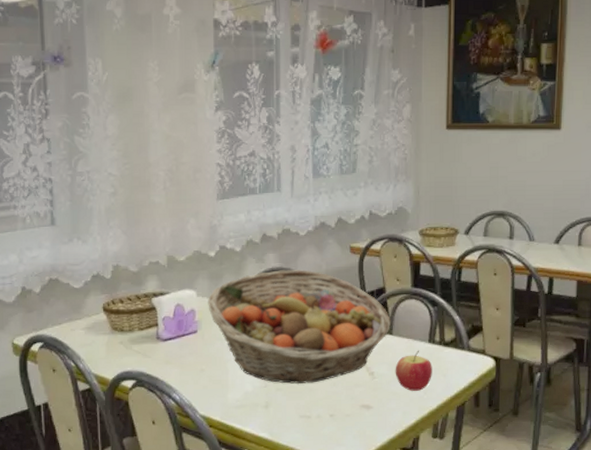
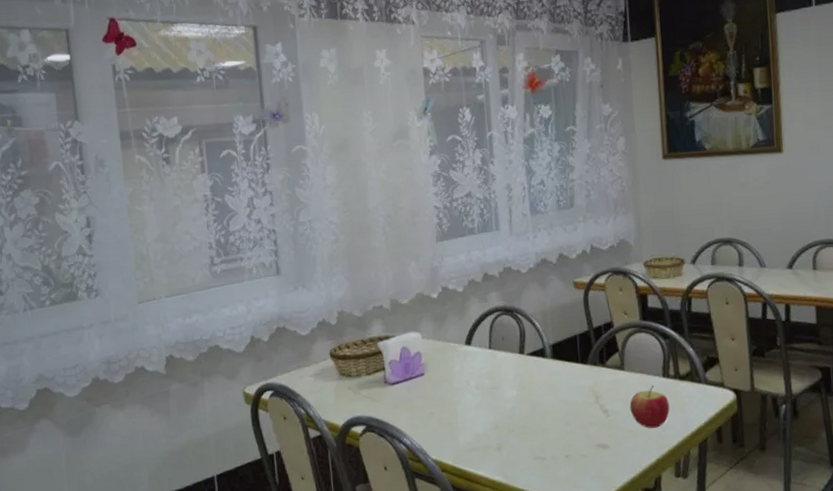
fruit basket: present [208,270,391,385] -> none [433,307,622,425]

